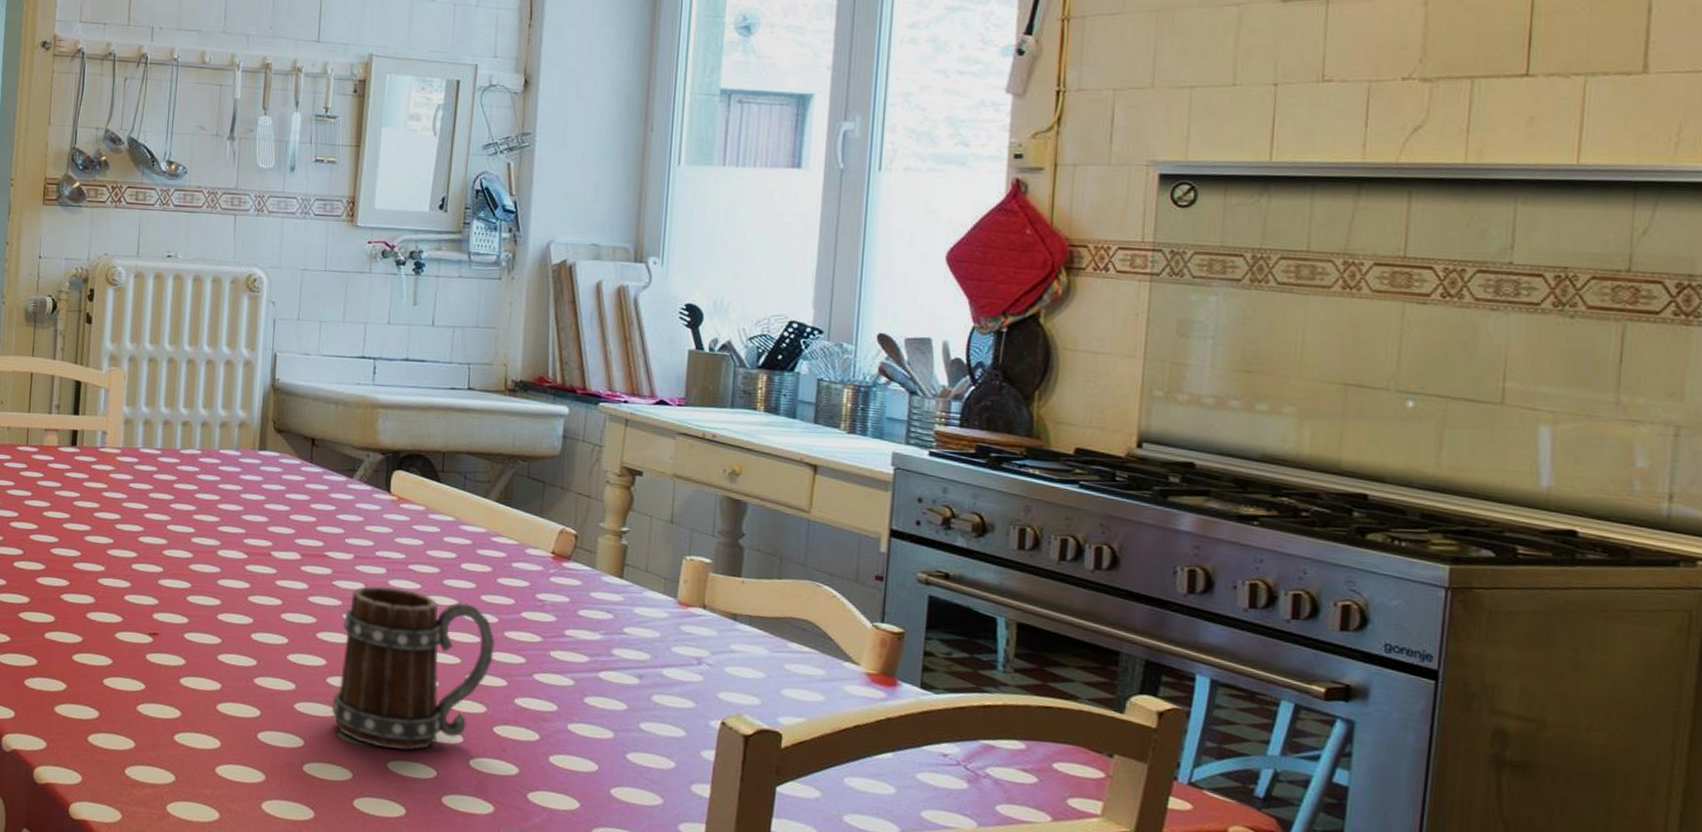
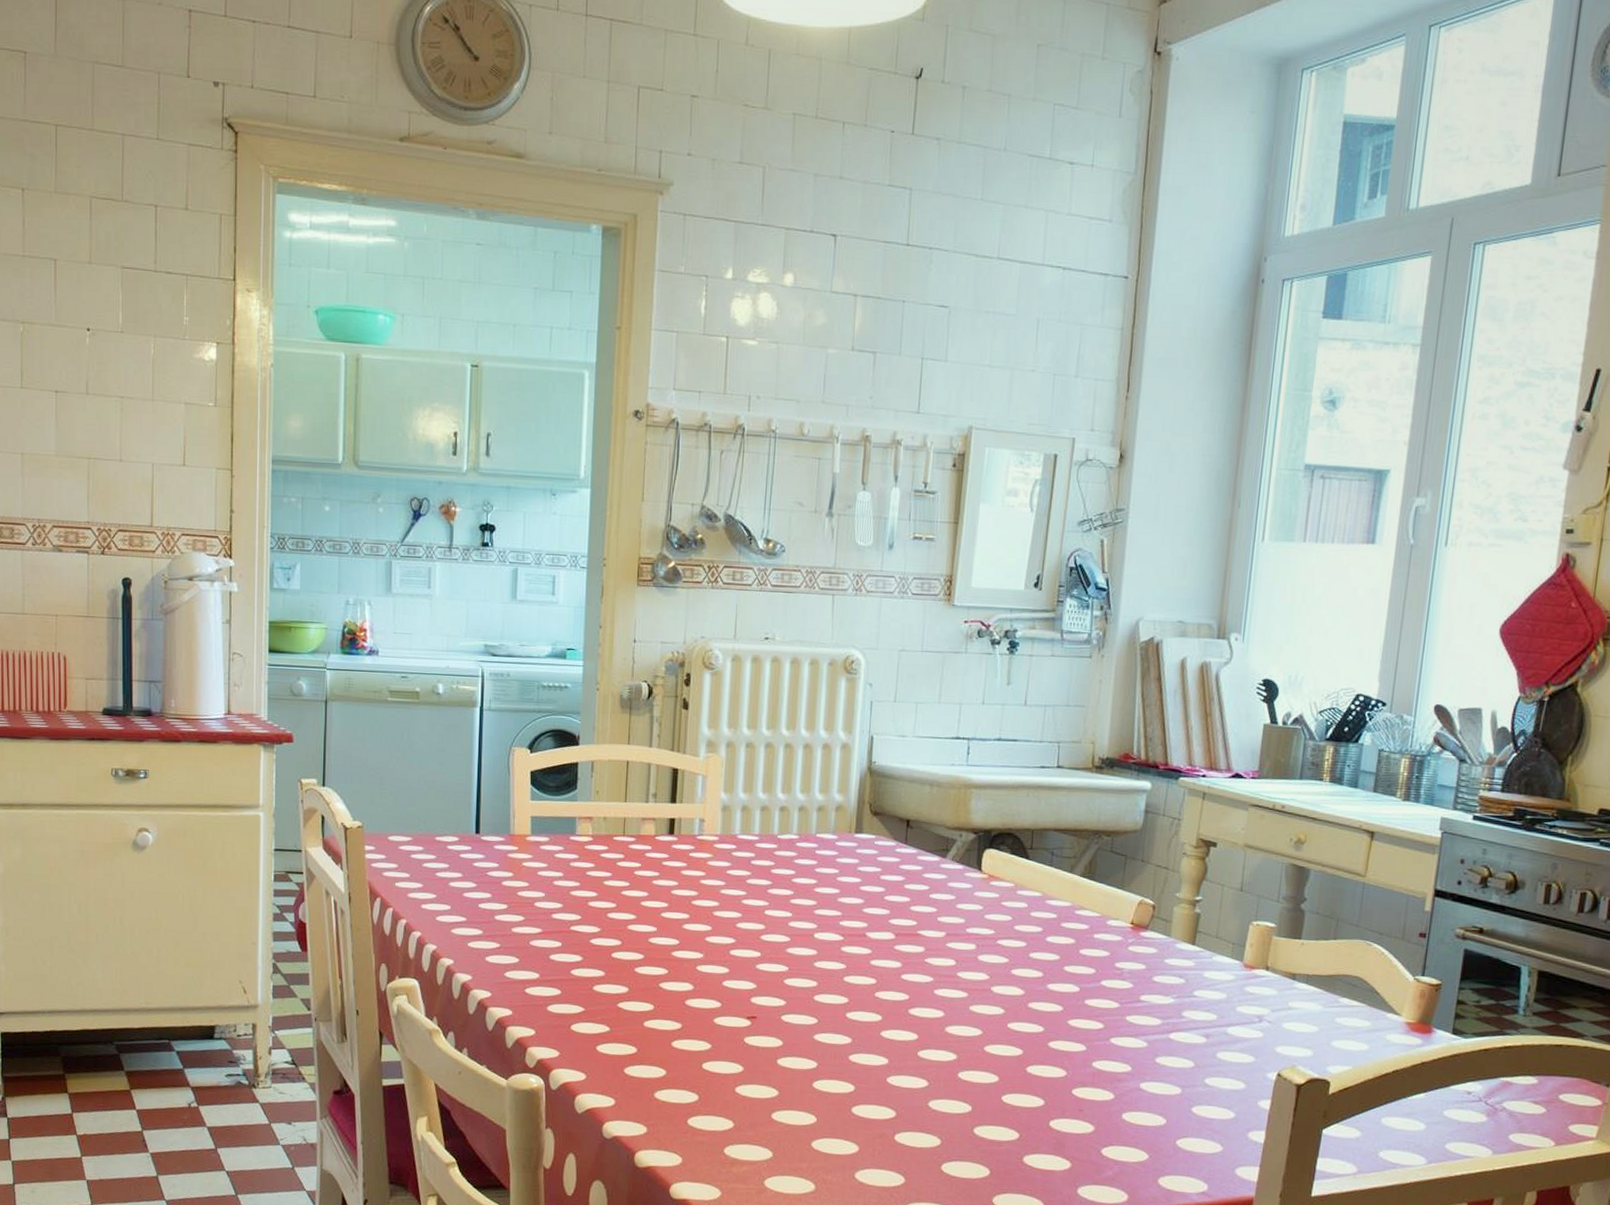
mug: present [331,586,496,751] -> none [922,961,1077,1116]

